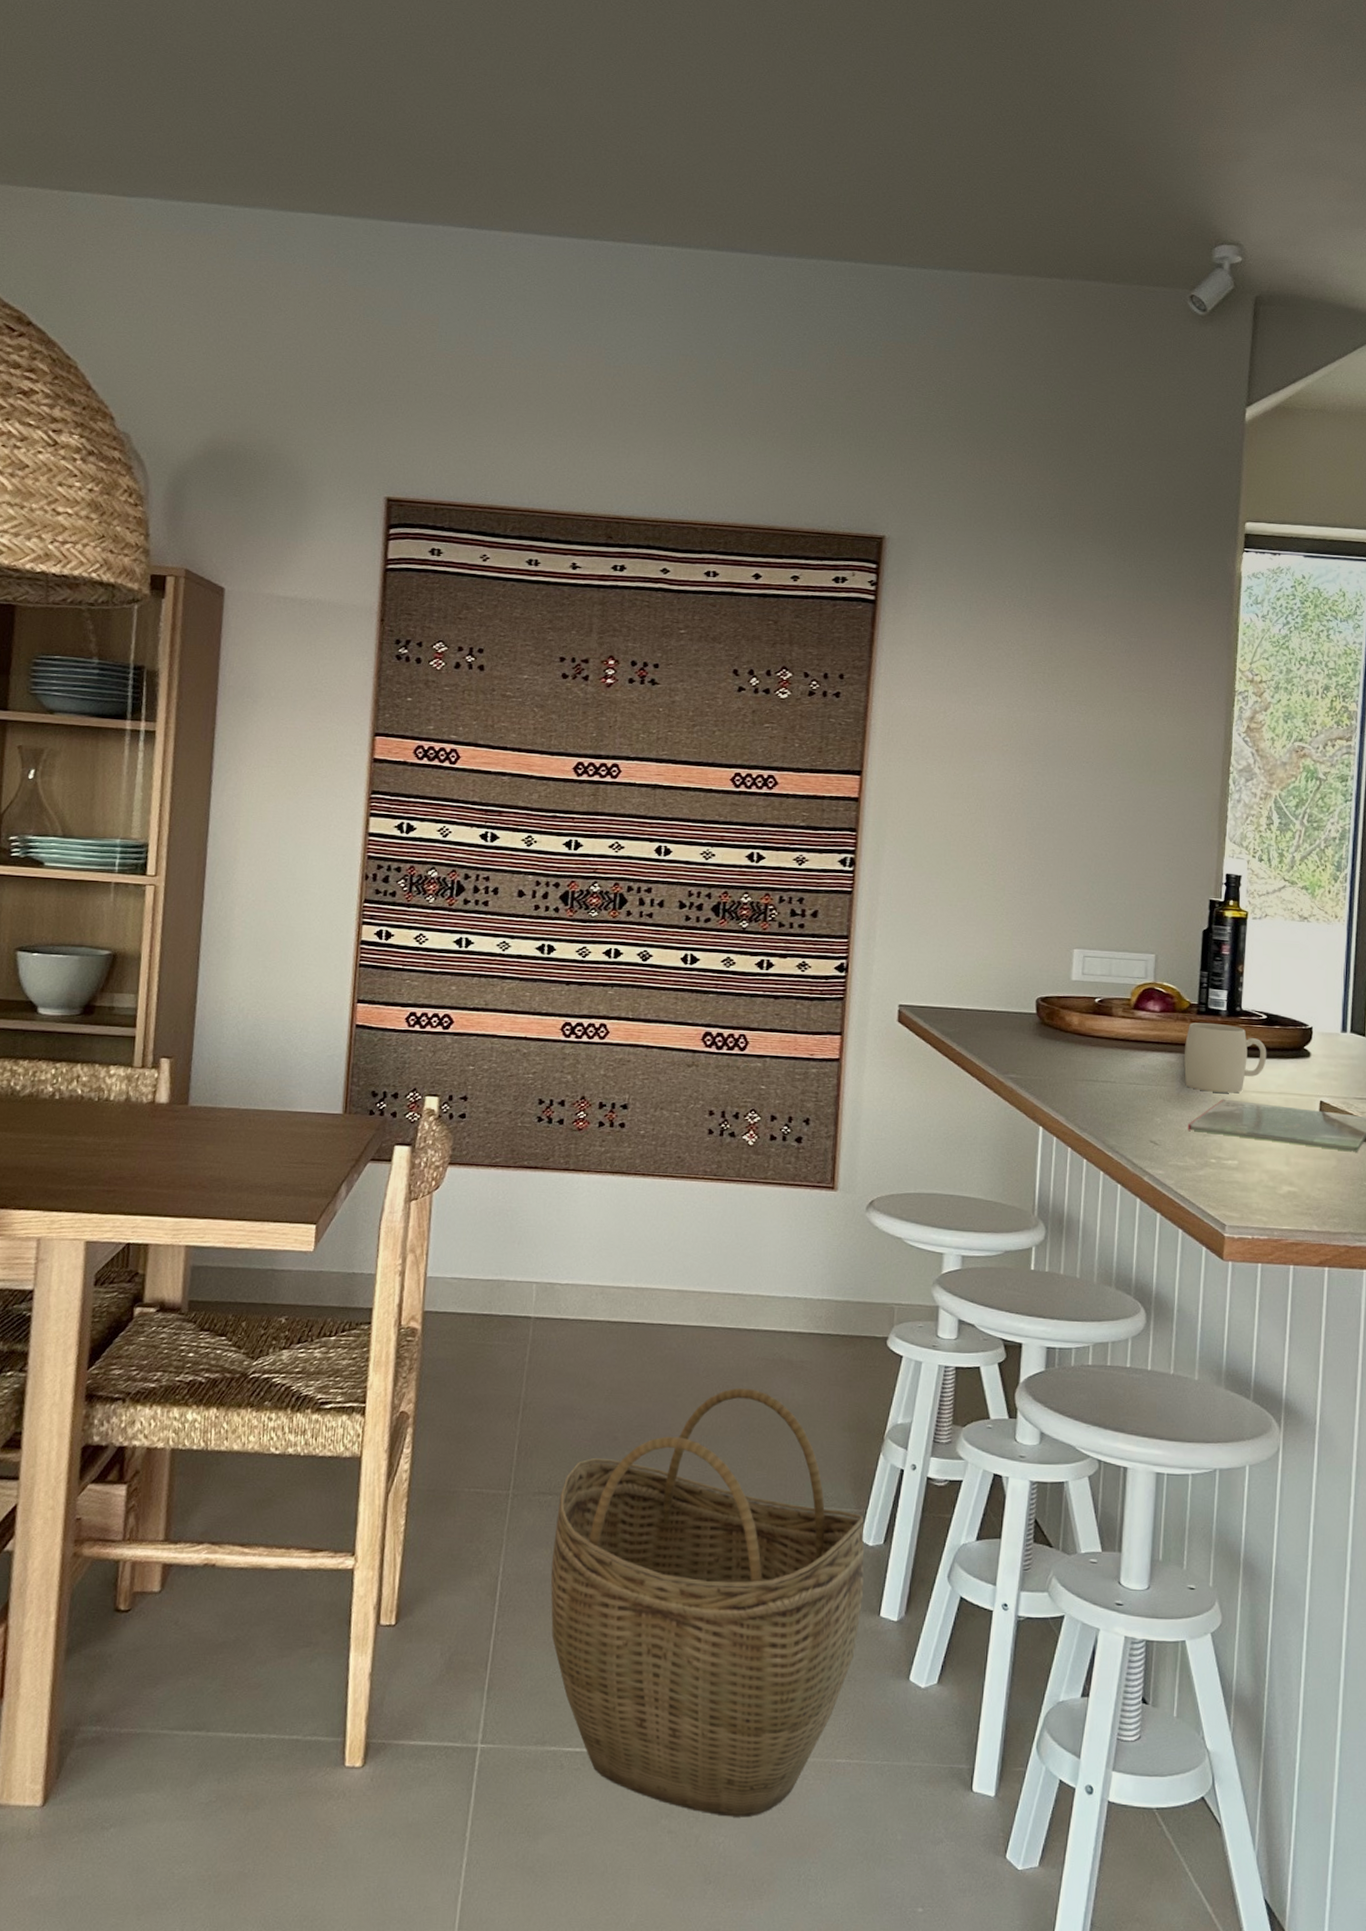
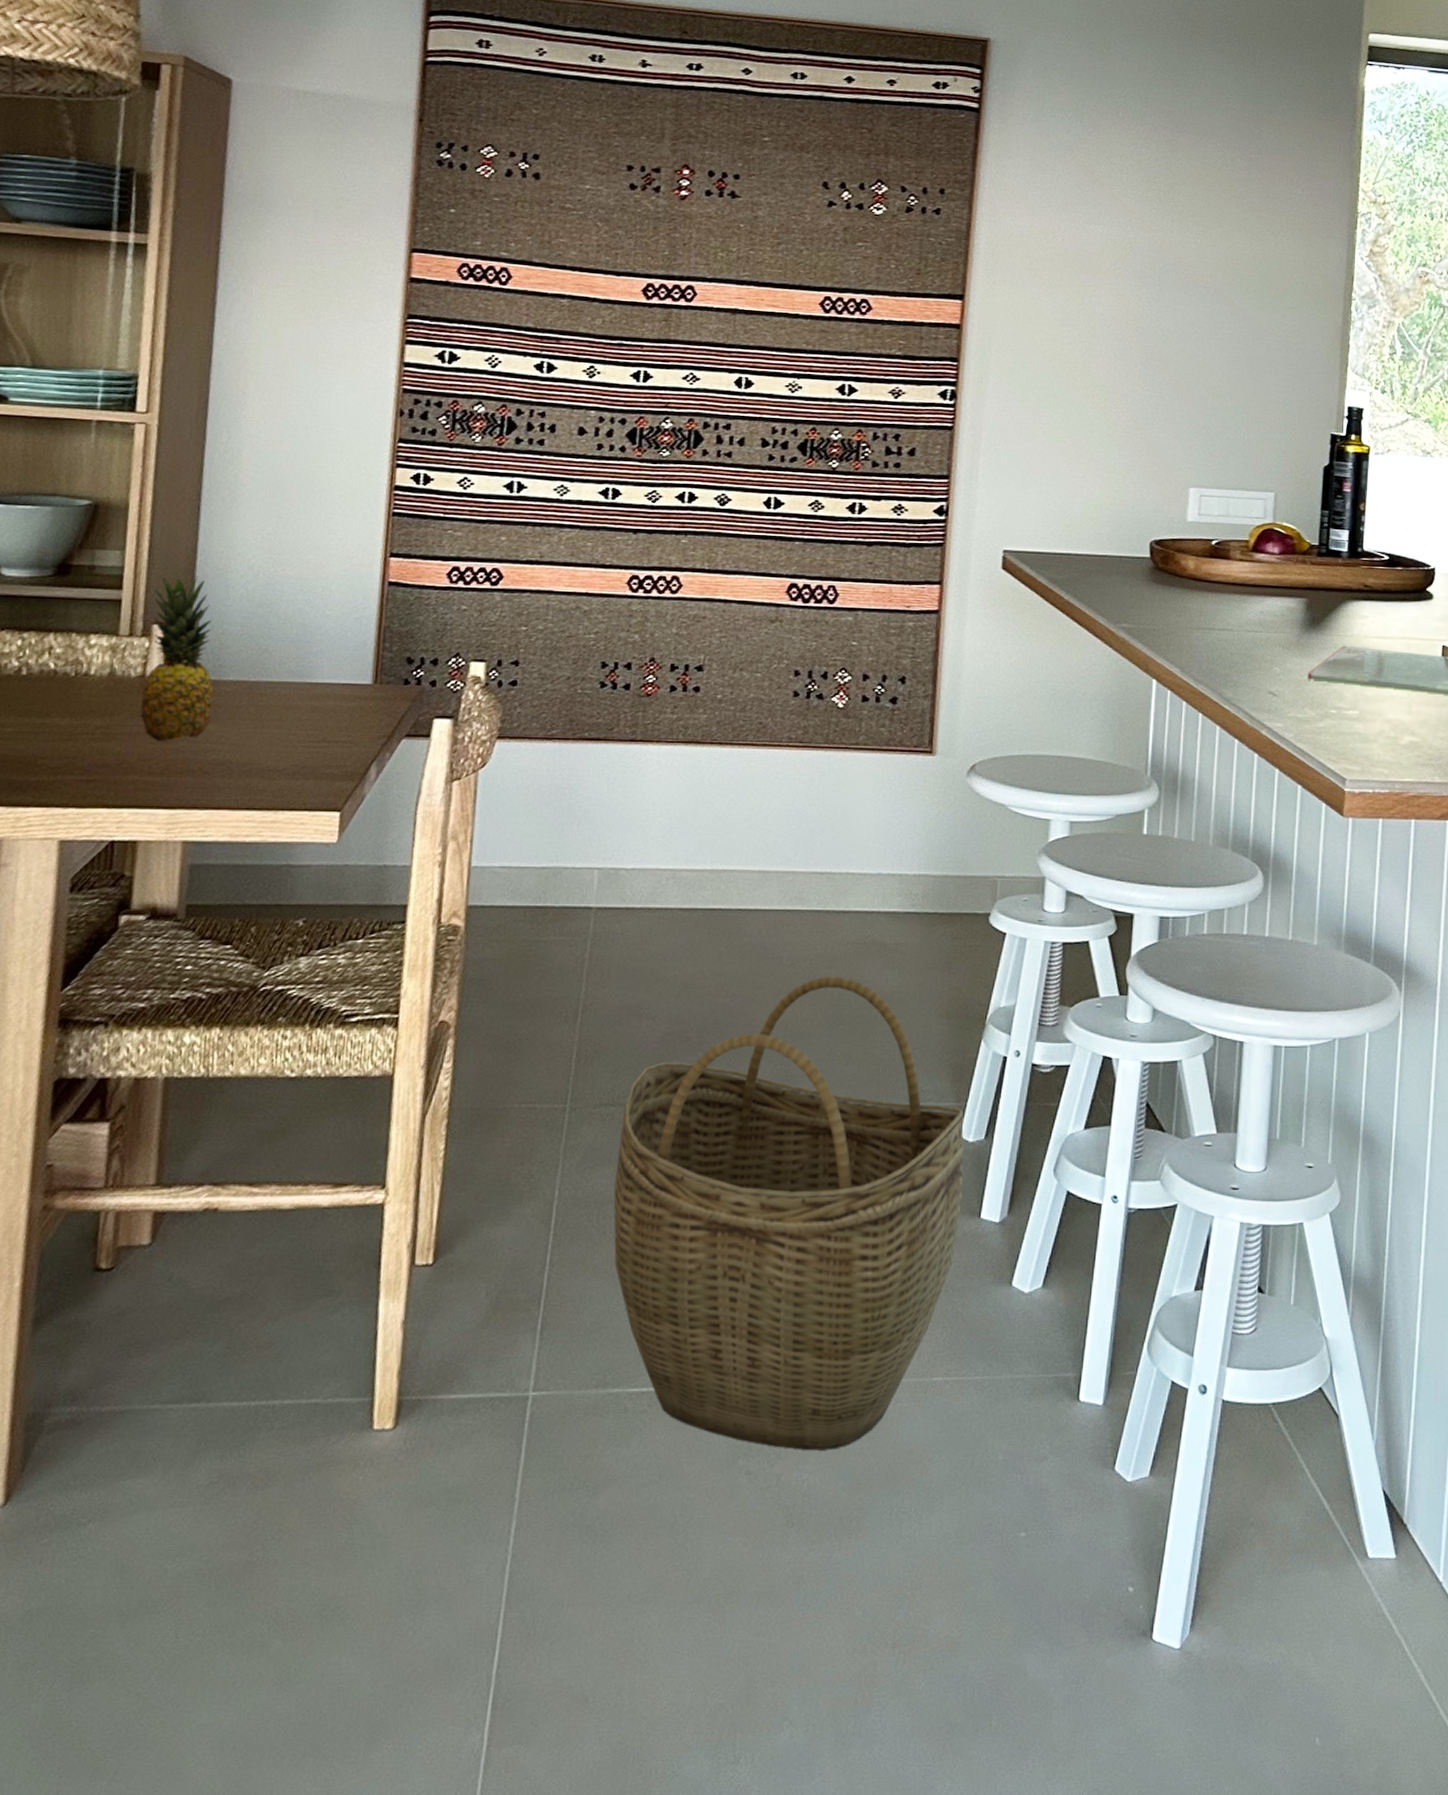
fruit: none [151,1016,211,1158] -> present [140,576,214,741]
mug: present [1184,1022,1267,1093] -> none [1304,565,1389,639]

